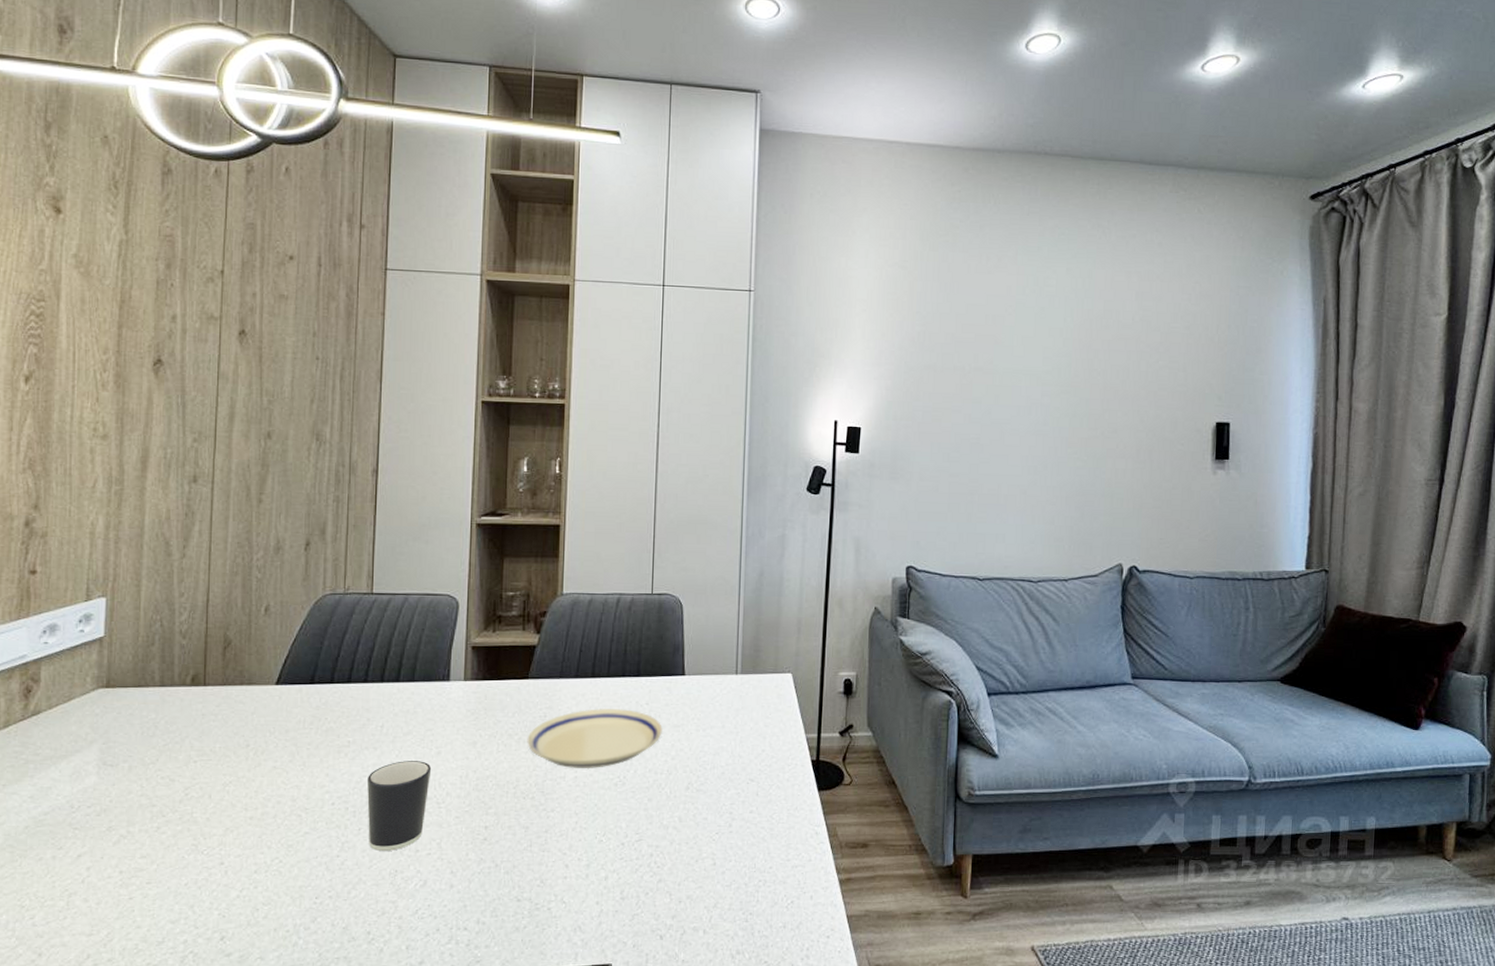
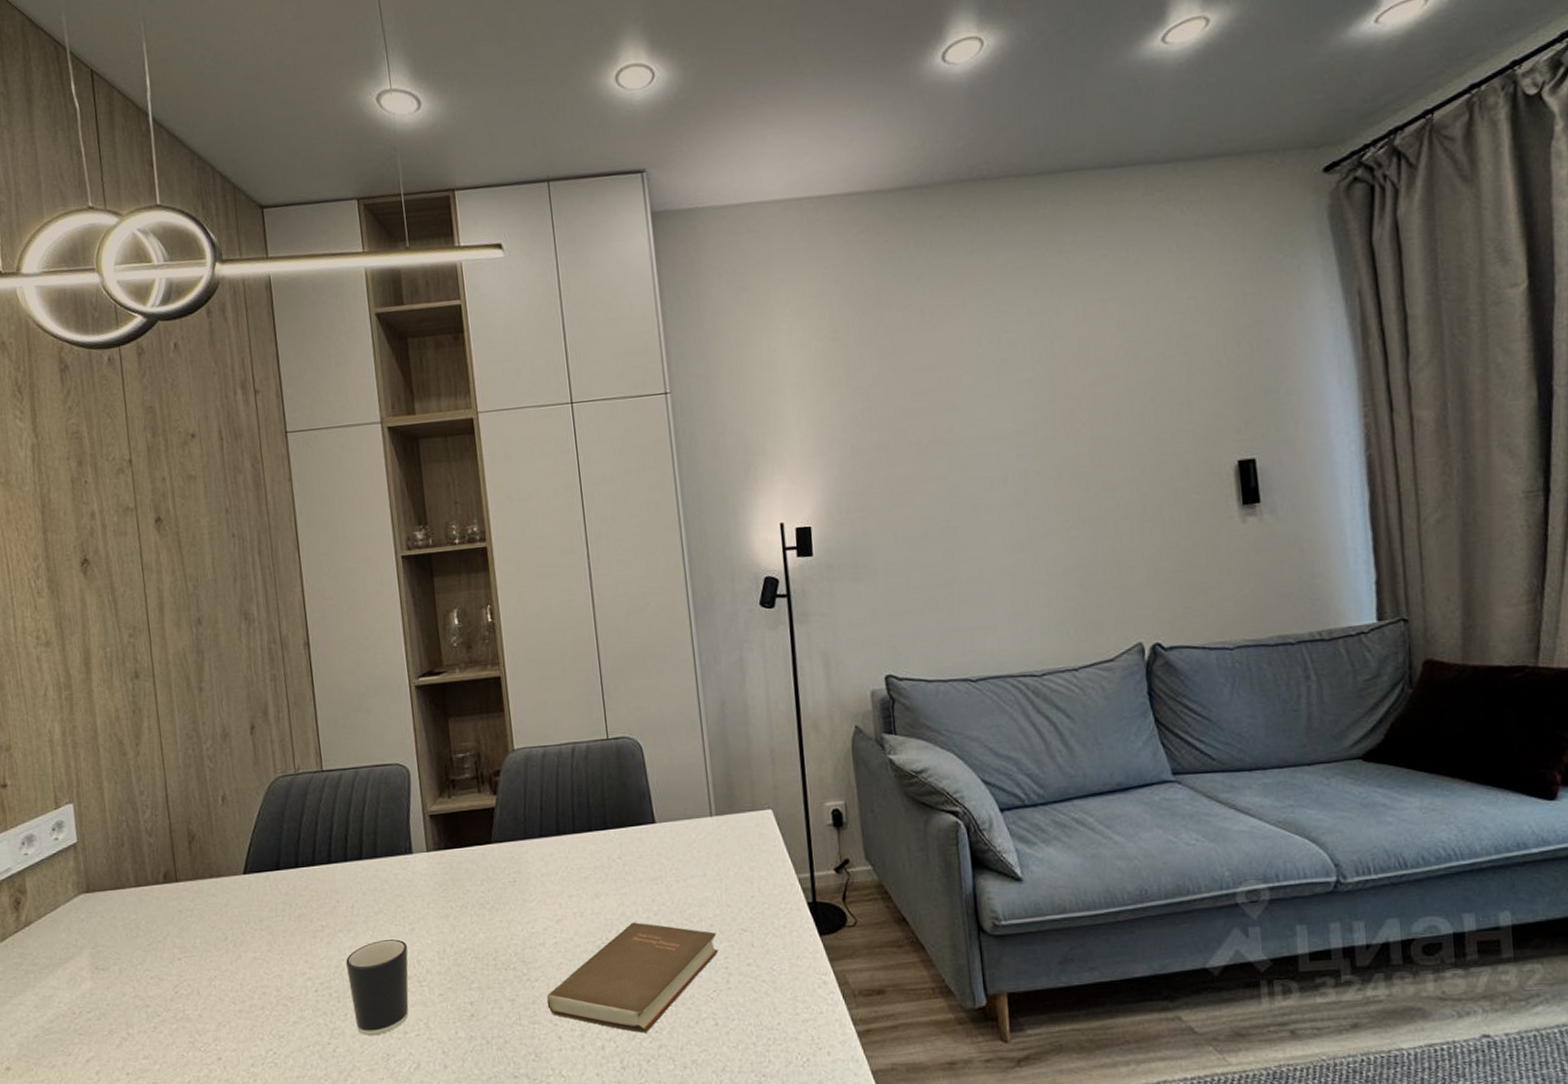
plate: present [527,708,663,769] -> none [499,866,640,934]
book: none [559,764,726,868] -> present [546,922,719,1034]

